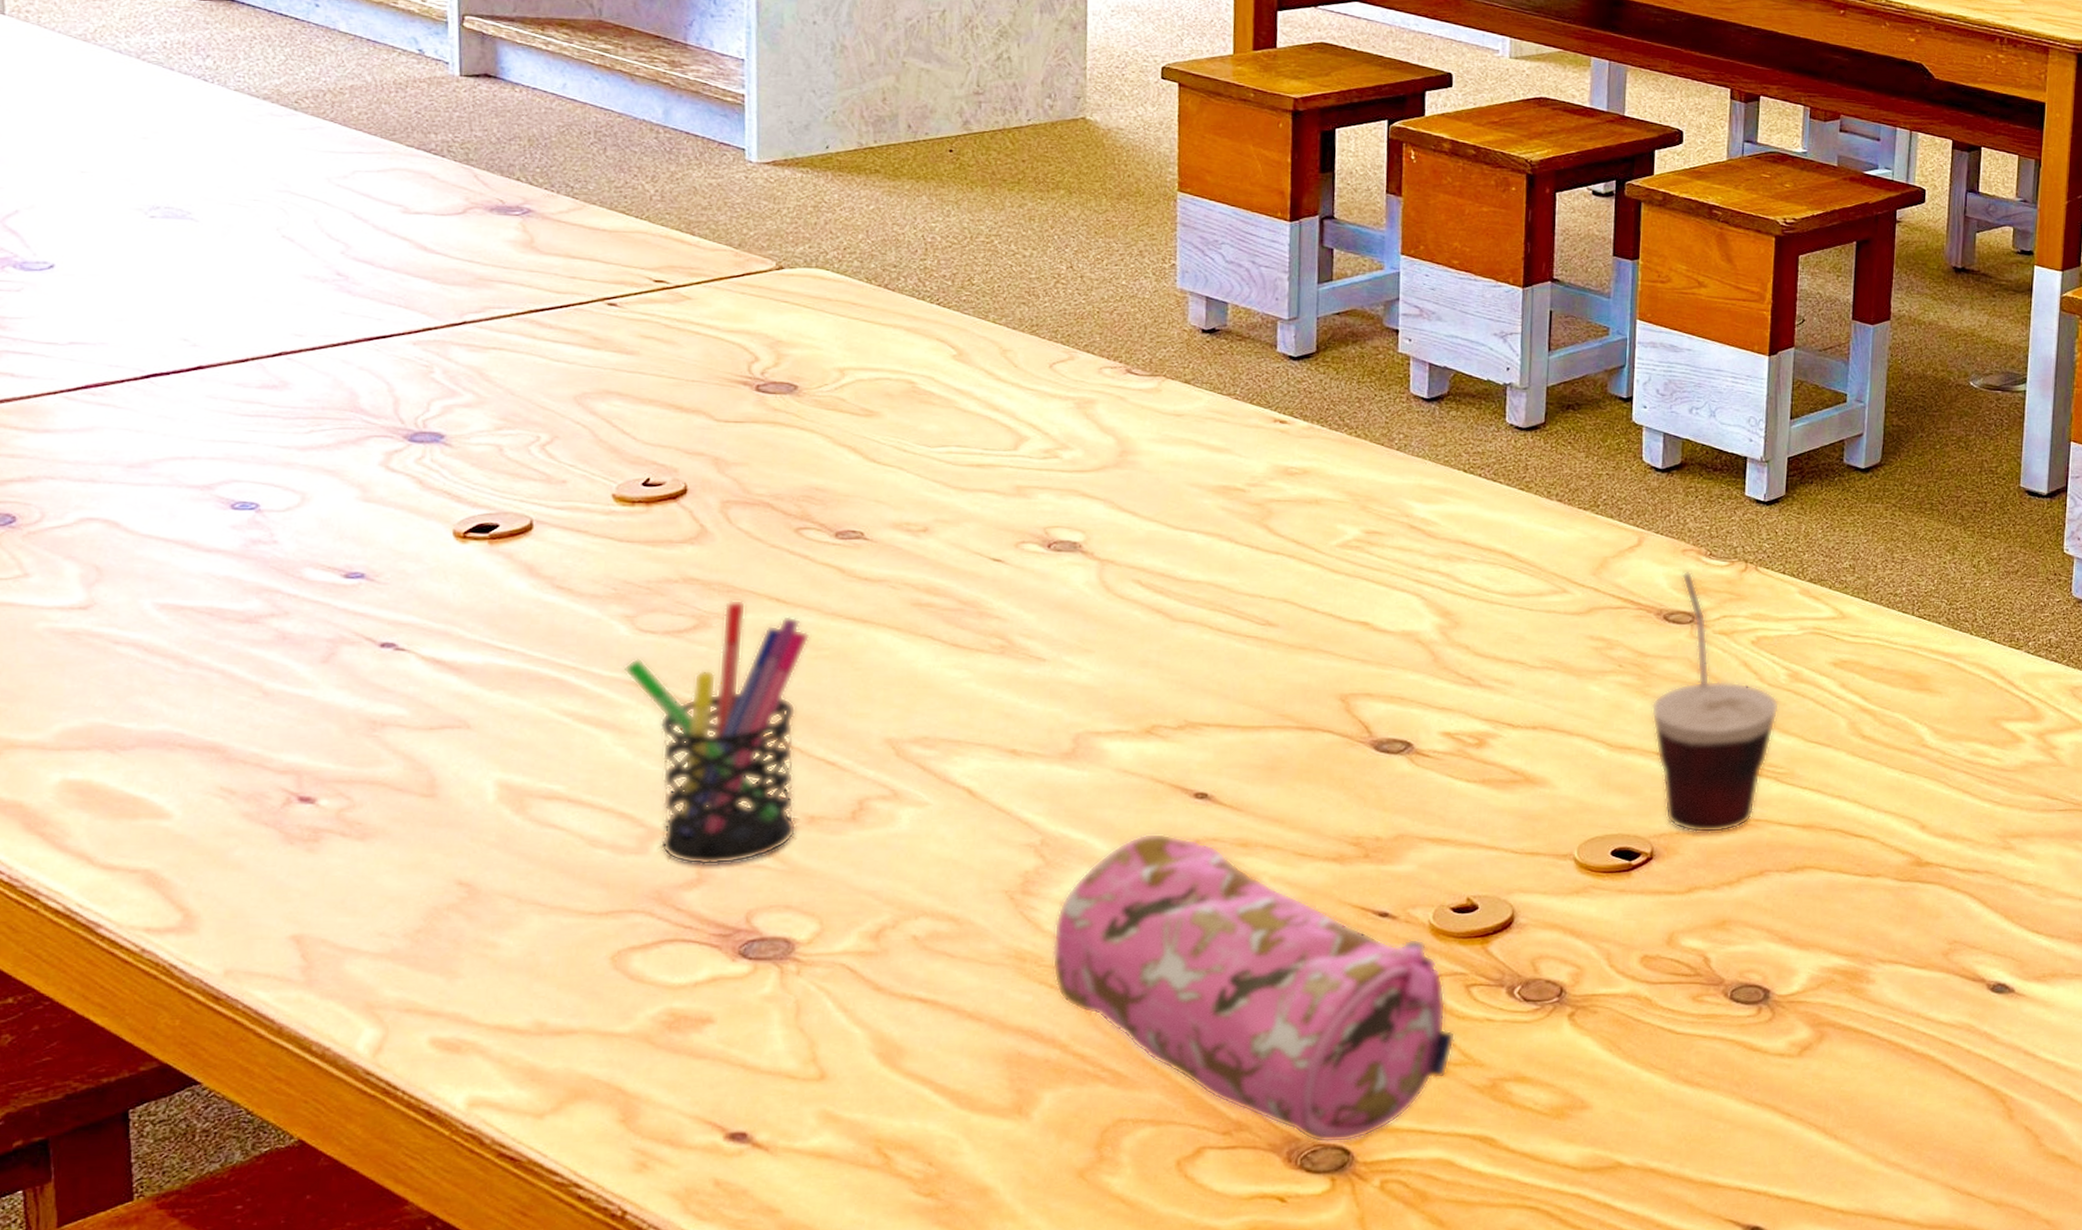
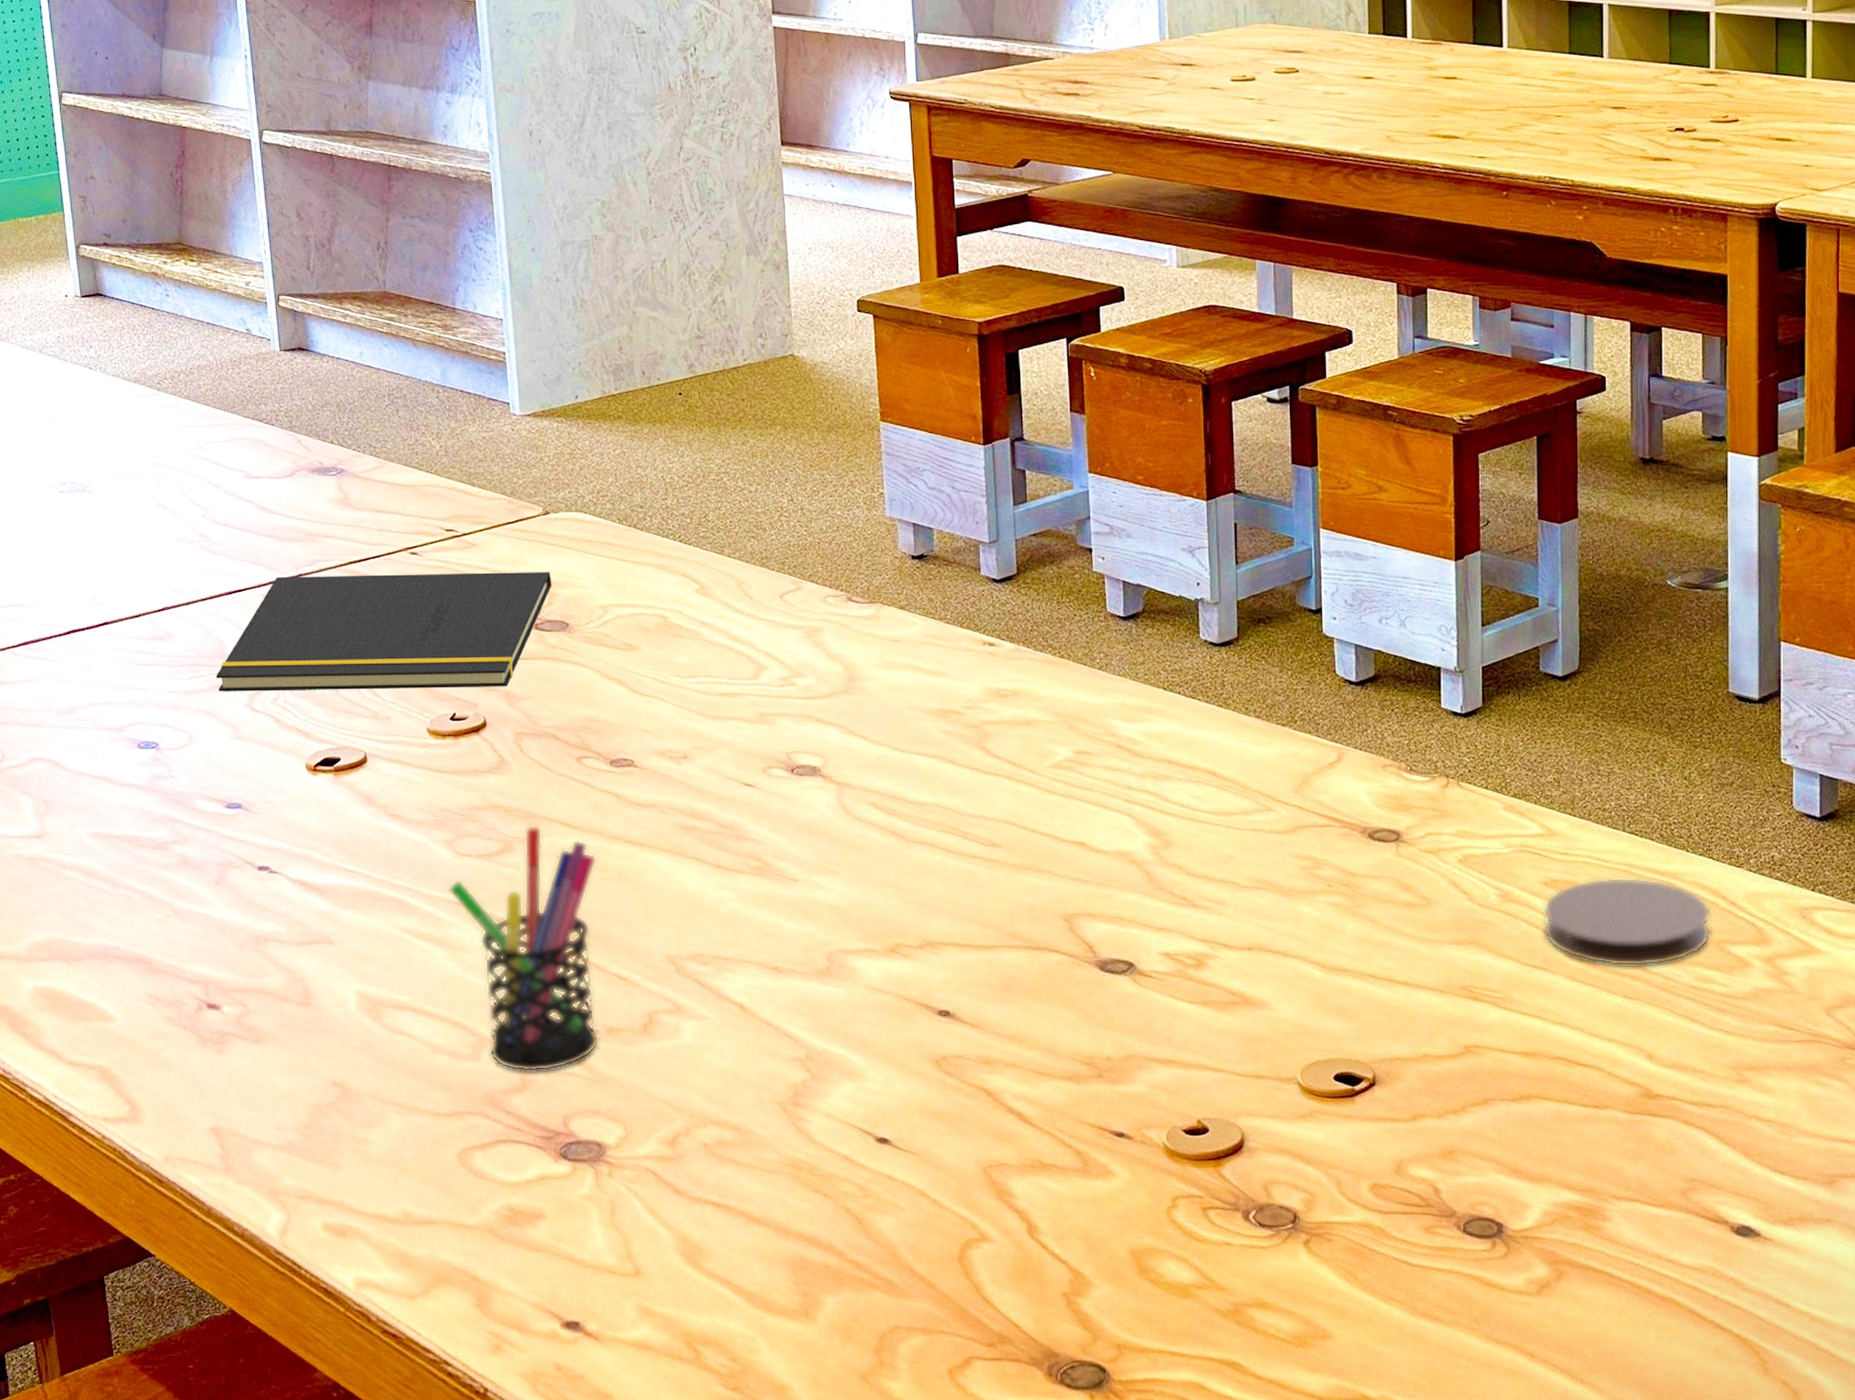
notepad: none [343,323,781,452] -> present [215,572,552,692]
pencil case: present [1052,833,1456,1143] -> none [823,1049,1197,1360]
cup: present [1651,571,1780,833] -> none [1363,787,1492,1059]
coaster: none [1828,658,1989,742] -> present [1542,877,1711,967]

